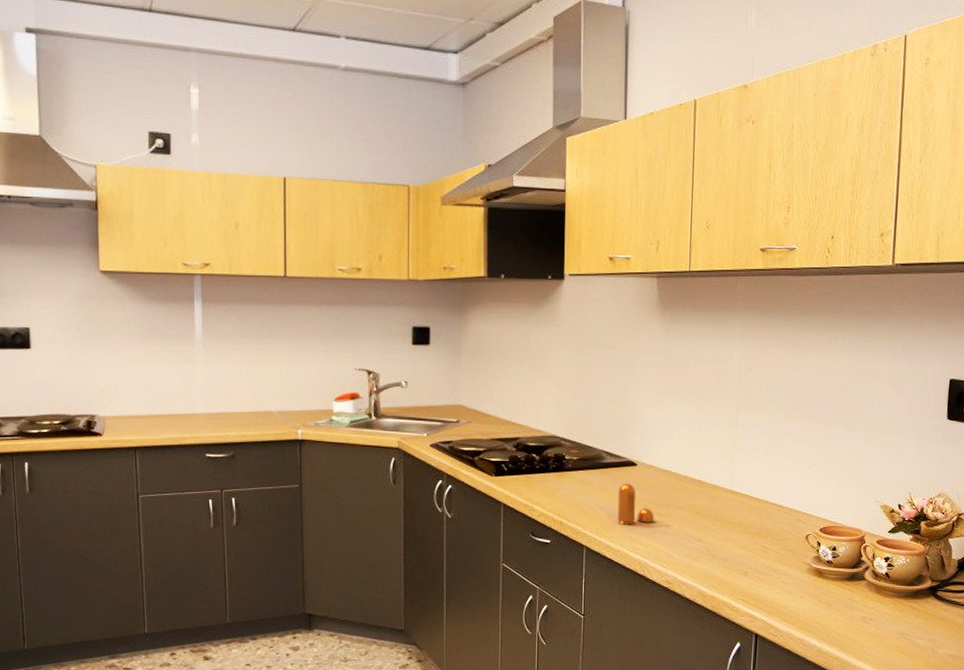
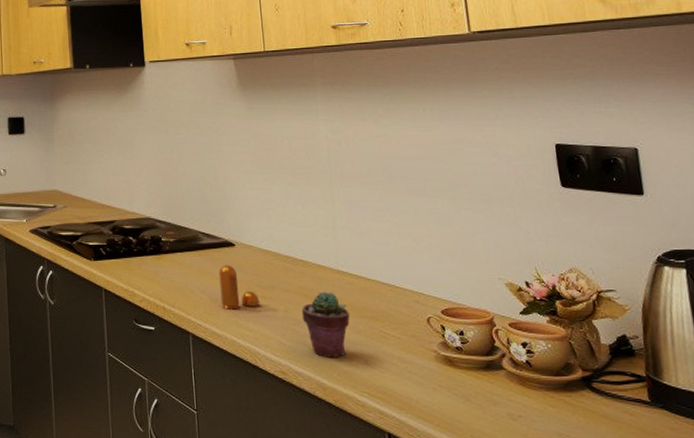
potted succulent: none [692,510,737,569] -> present [301,291,350,357]

